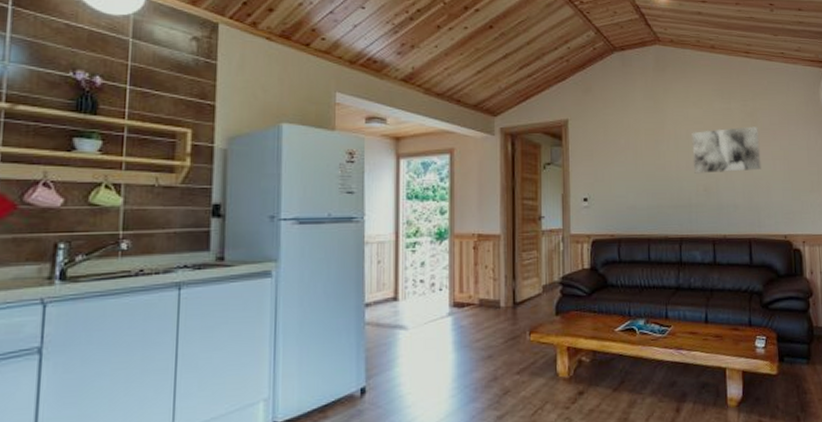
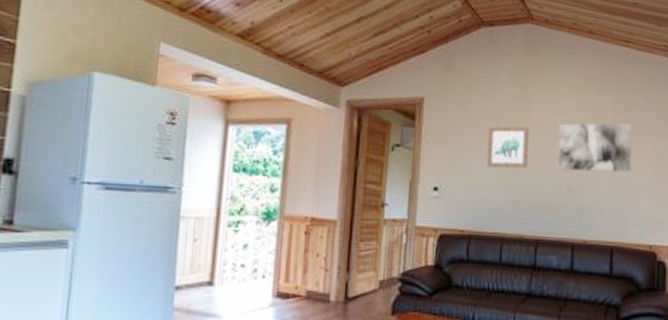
wall art: none [628,137,666,177] -> present [486,126,529,169]

